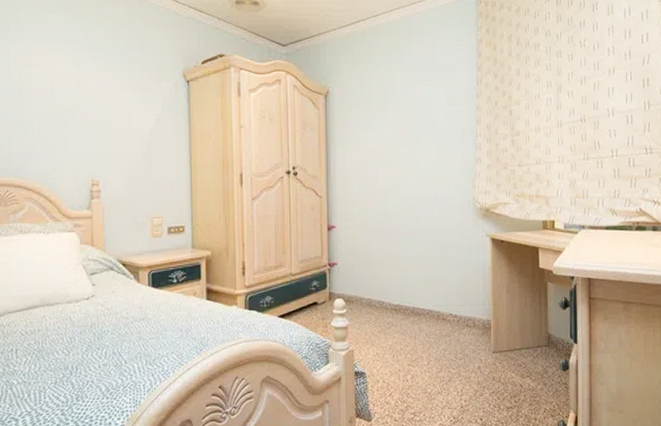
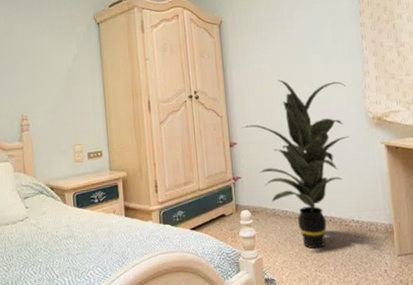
indoor plant: none [342,161,456,343] -> present [242,79,349,249]

